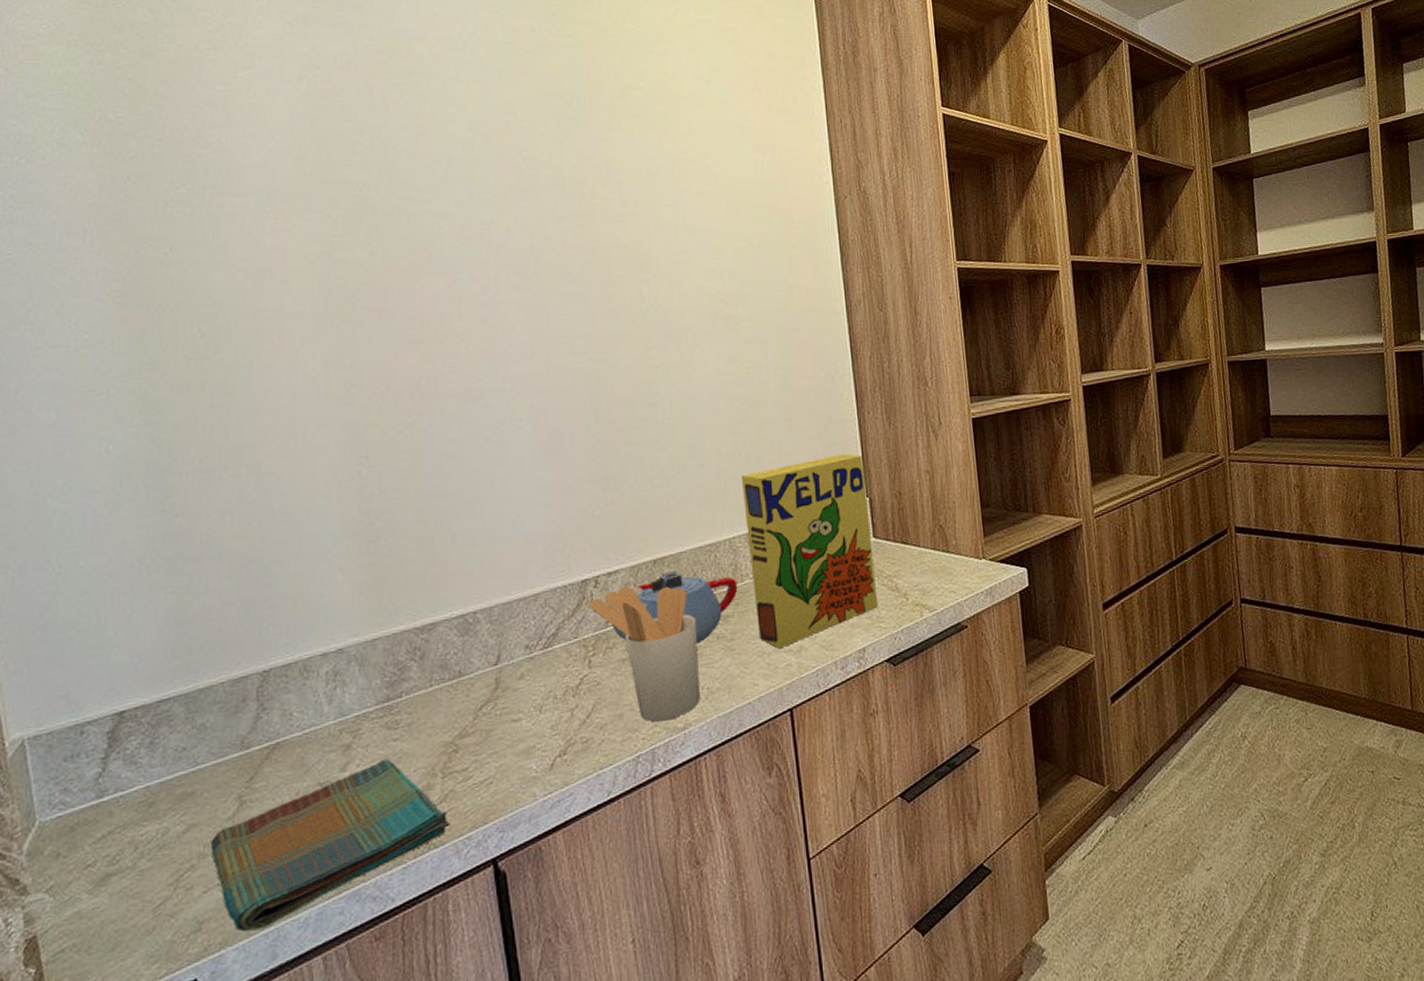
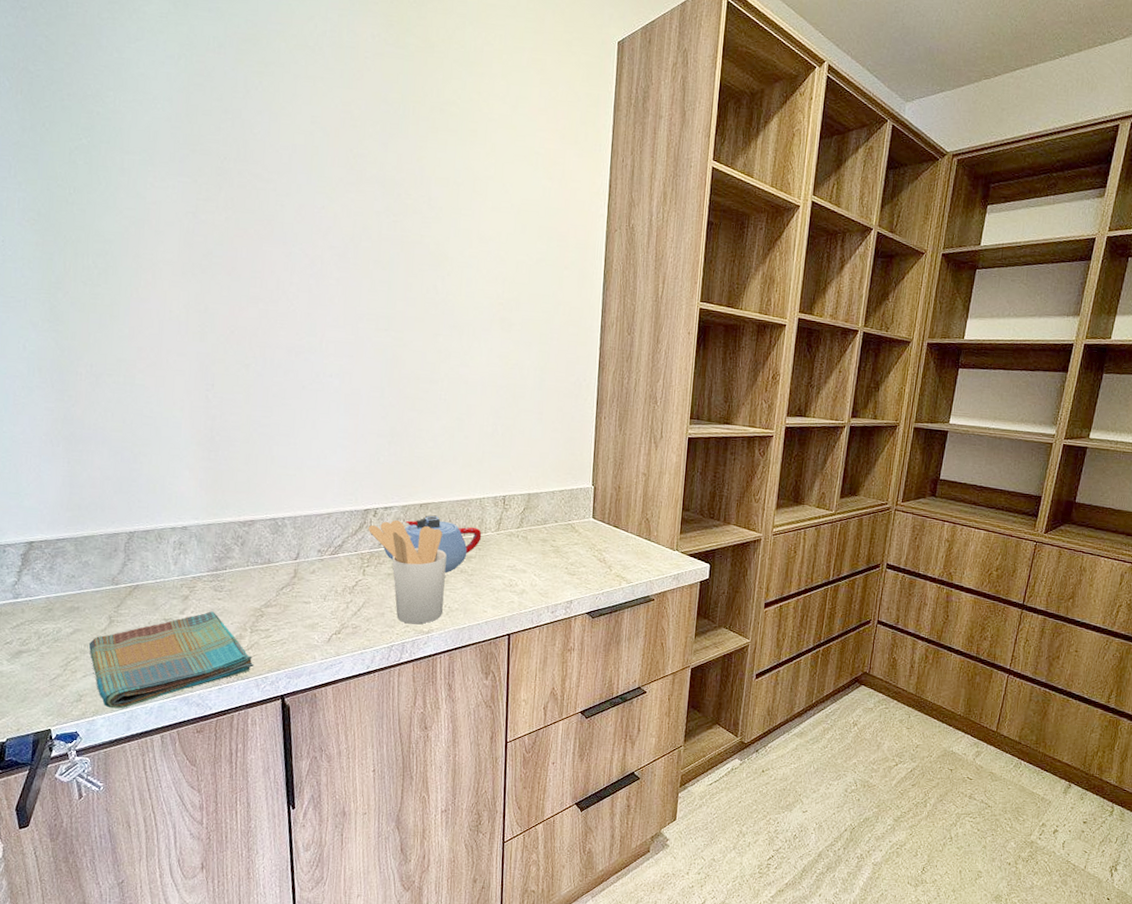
cereal box: present [740,454,879,649] -> none [492,447,594,589]

